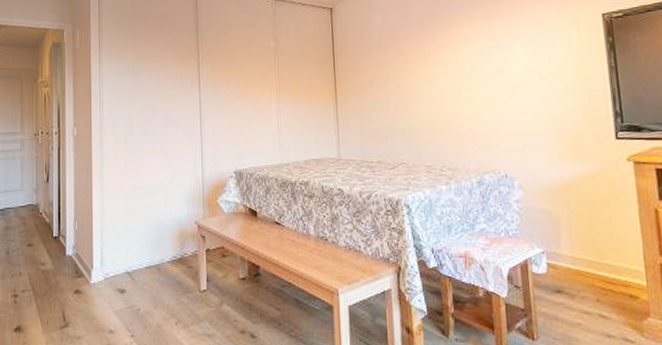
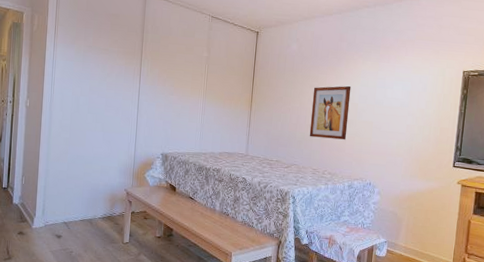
wall art: none [410,54,464,126] -> present [309,85,351,140]

